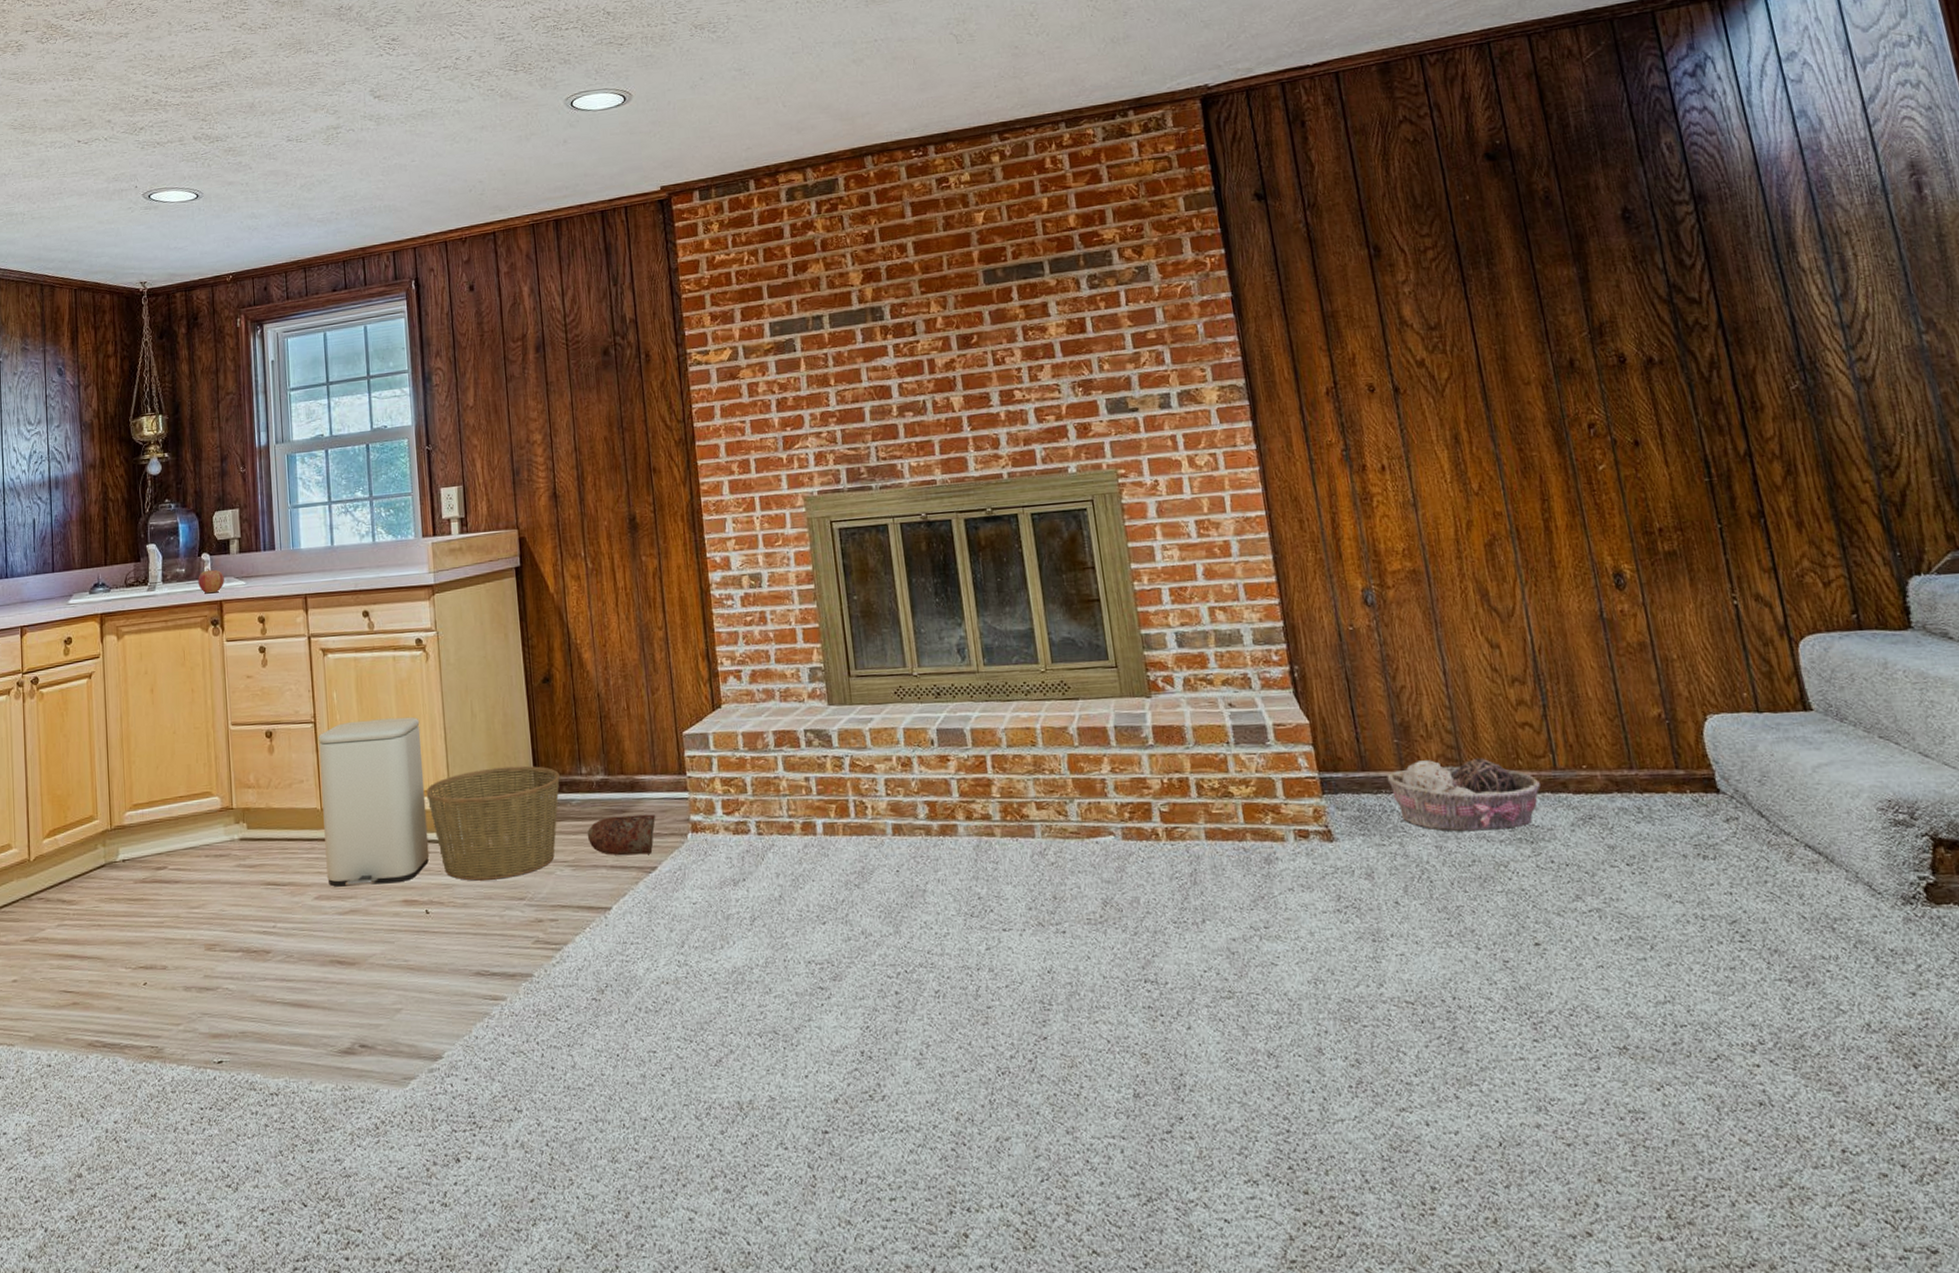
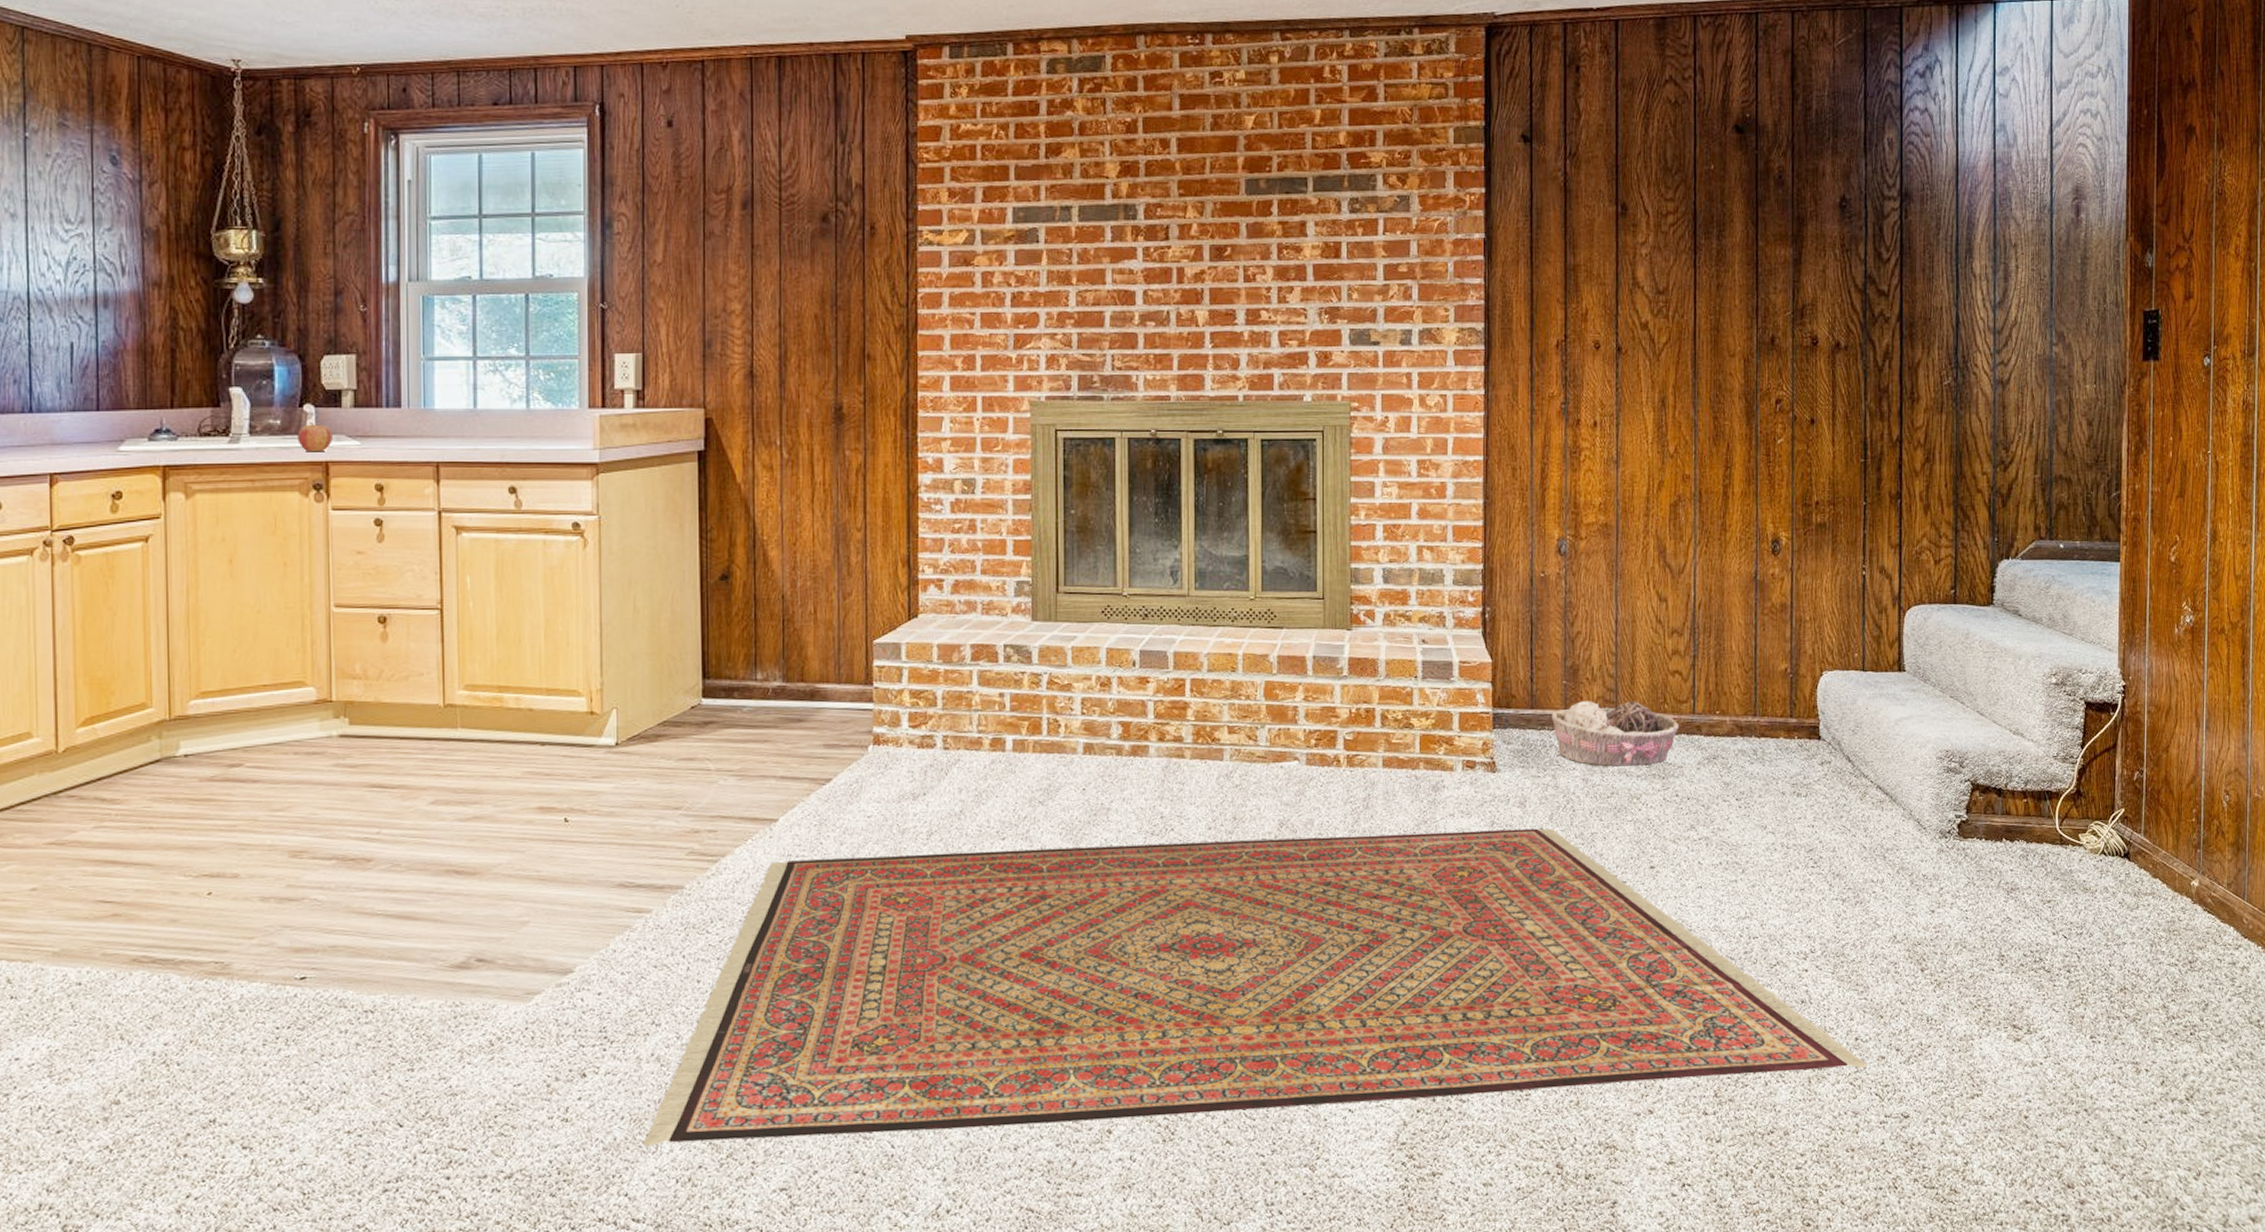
pedal bin: present [317,716,430,887] -> none [444,608,573,791]
basket: present [426,765,560,881] -> none [574,668,731,788]
area rug: none [514,901,1866,1234] -> present [642,828,1868,1146]
decorative log: present [587,814,656,856] -> none [757,724,836,767]

